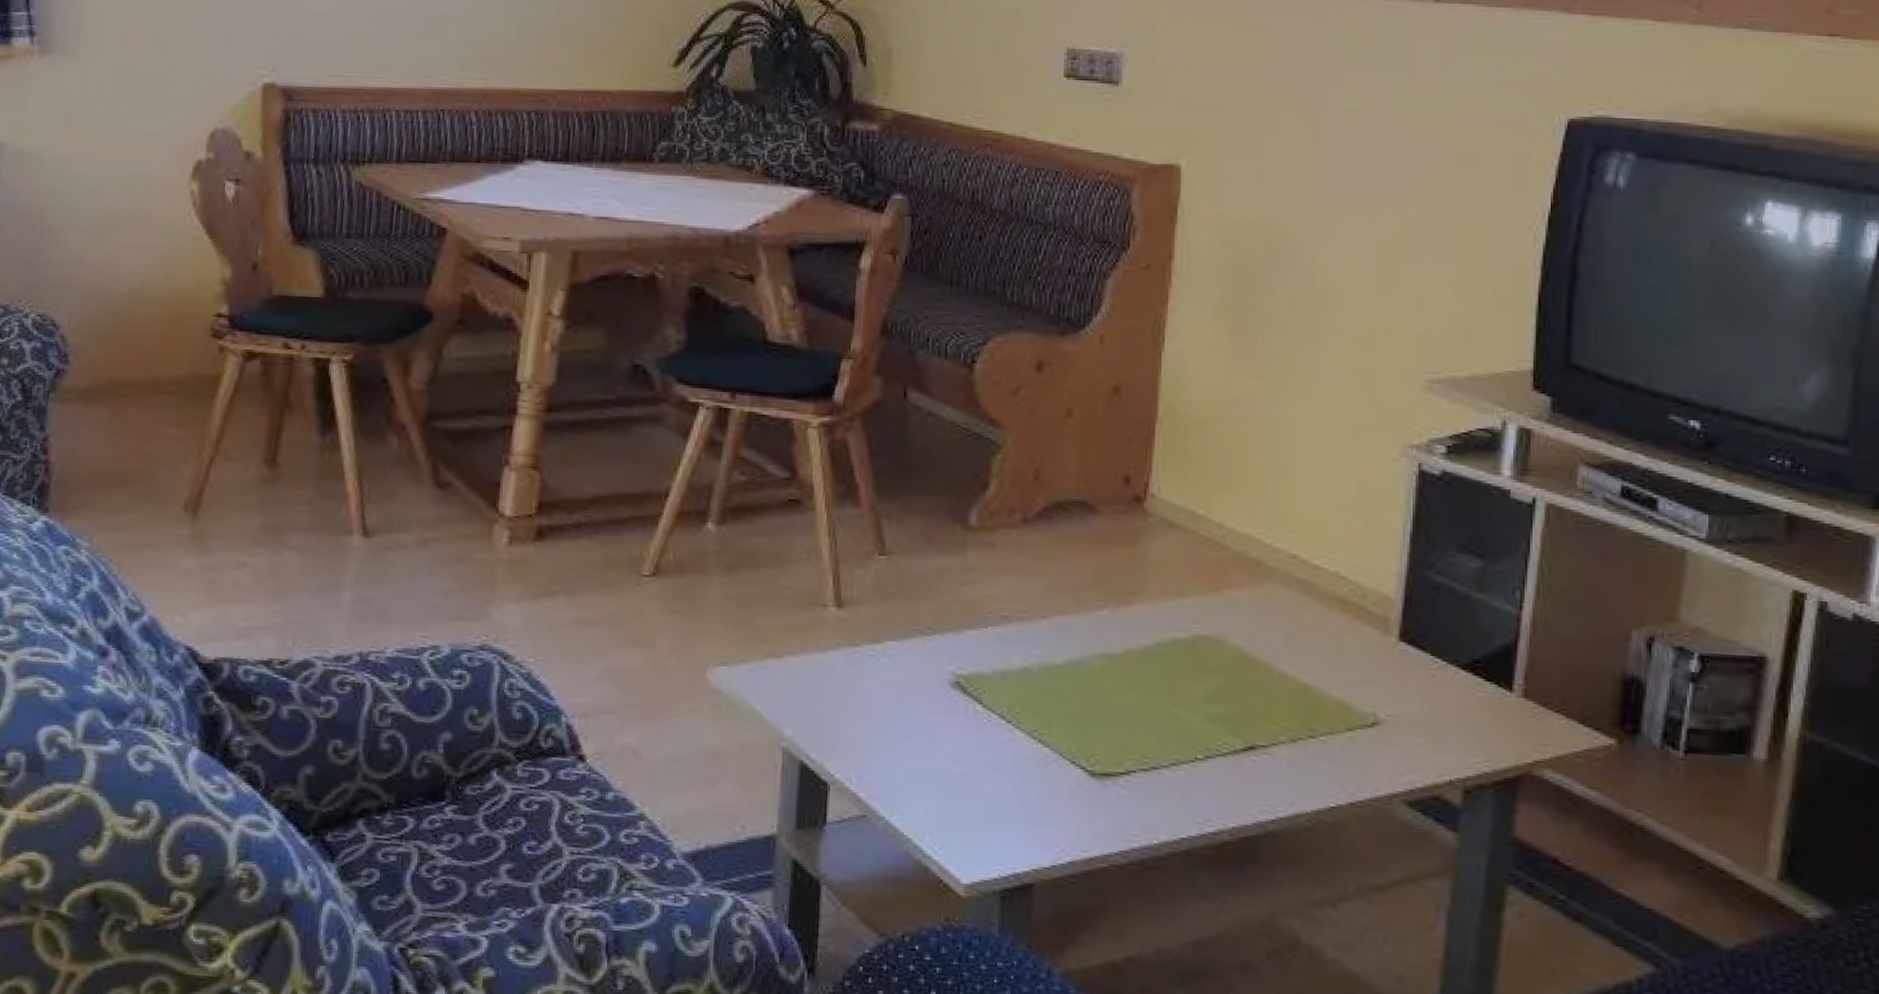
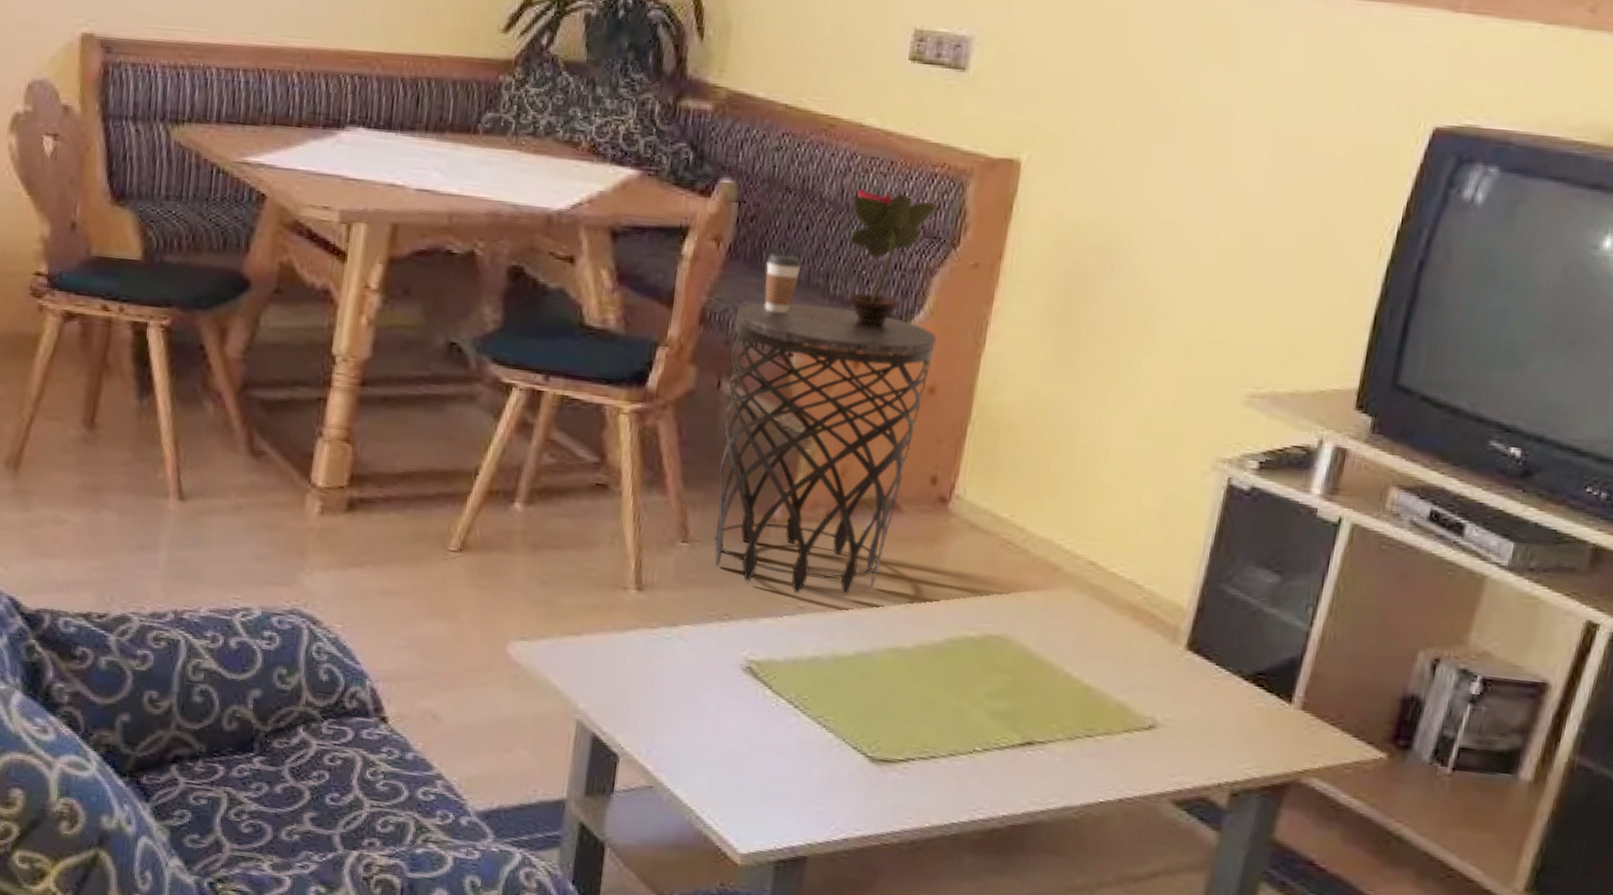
side table: none [911,311,1117,603] -> present [713,302,937,595]
coffee cup: none [943,262,978,322] -> present [764,252,802,314]
potted flower: none [1022,199,1105,329] -> present [849,189,938,326]

